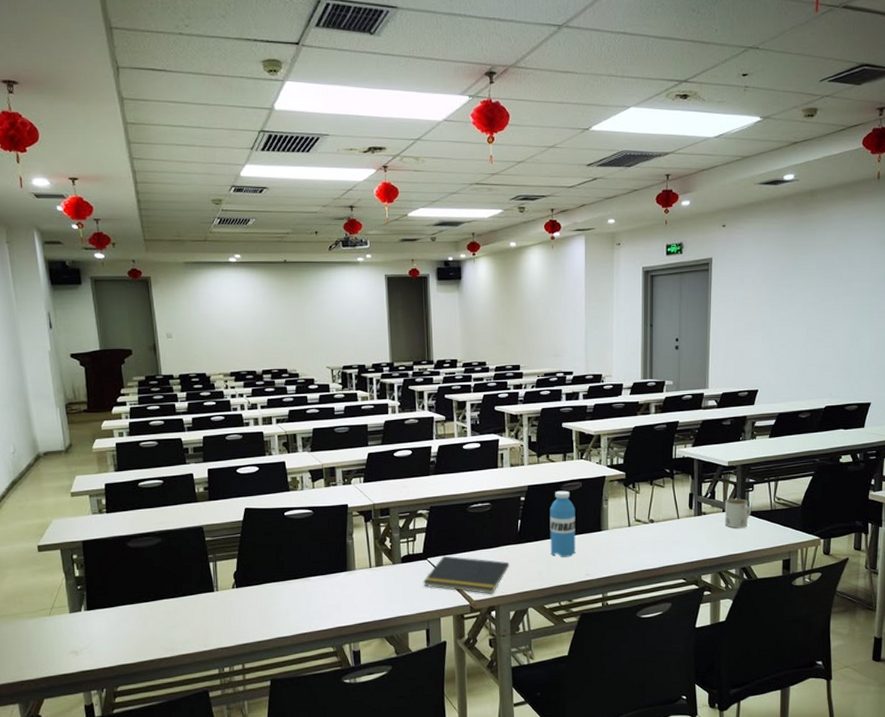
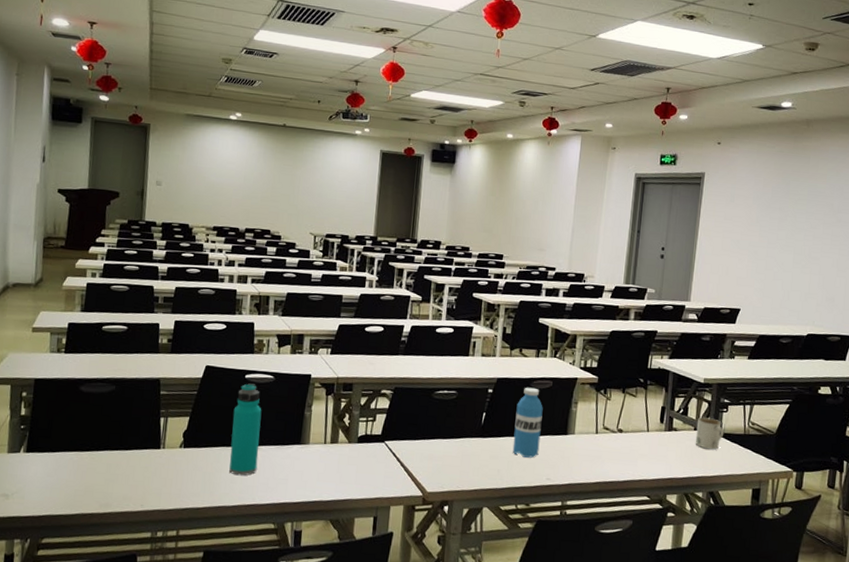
water bottle: none [278,520,309,607] -> present [229,383,262,476]
notepad: present [422,555,510,594] -> none [377,440,469,487]

